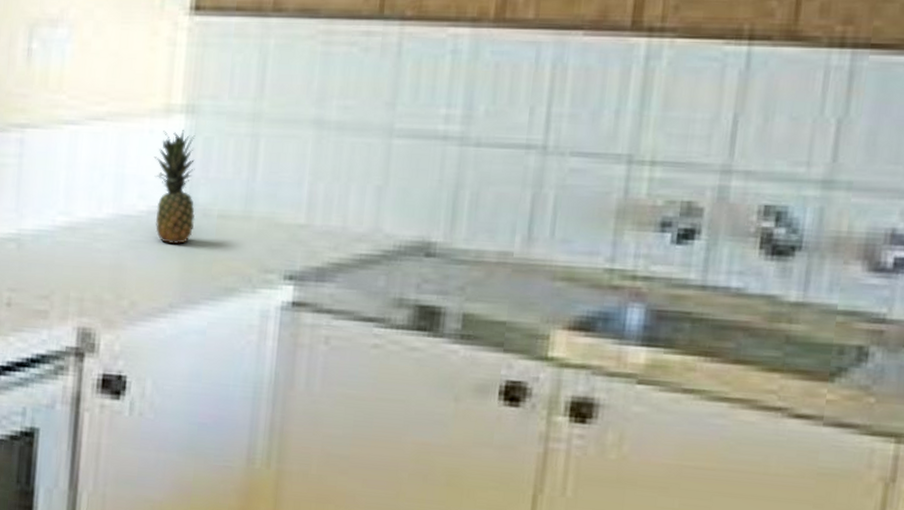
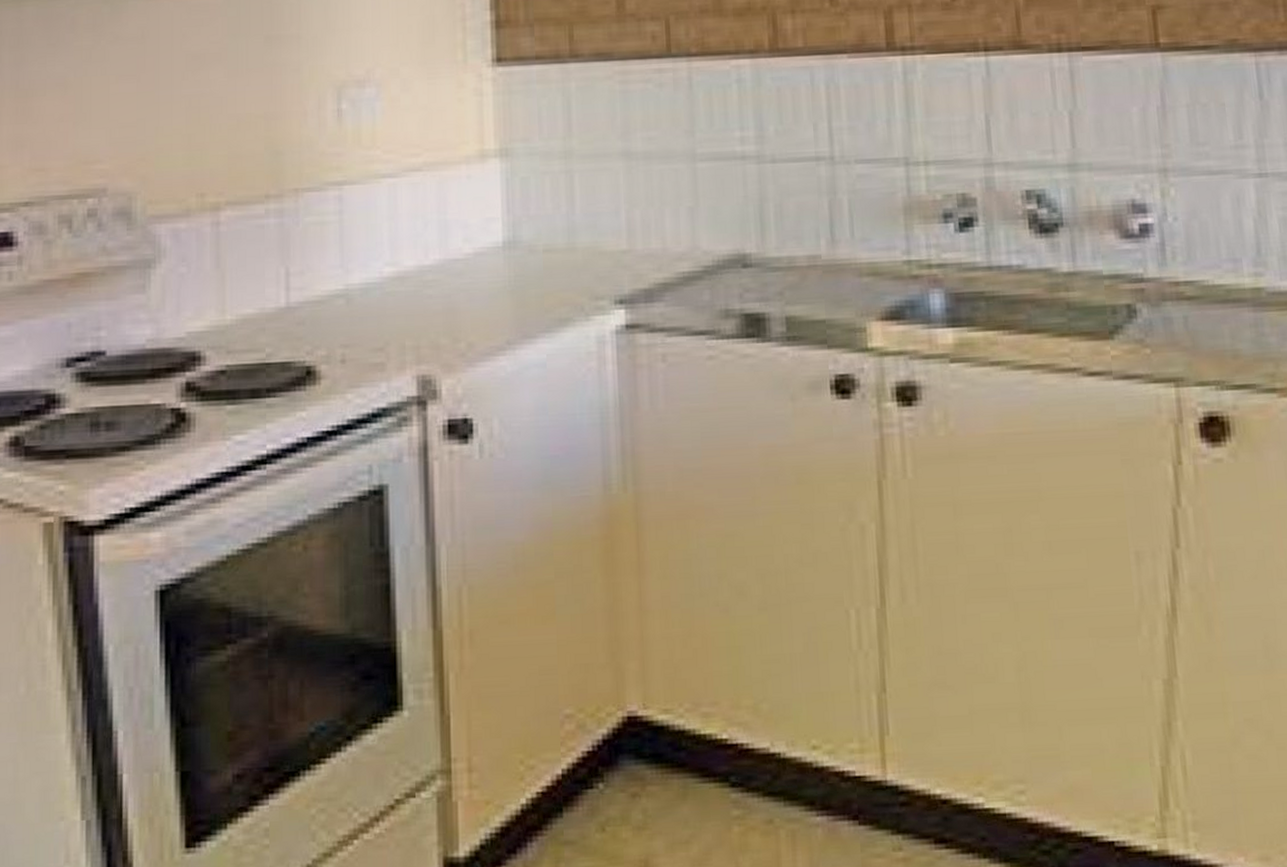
fruit: present [154,129,196,245] -> none [474,172,522,283]

